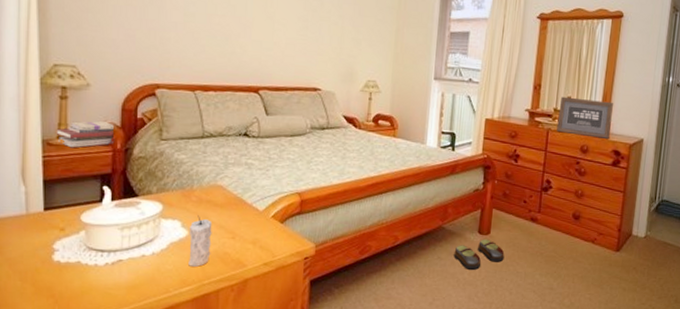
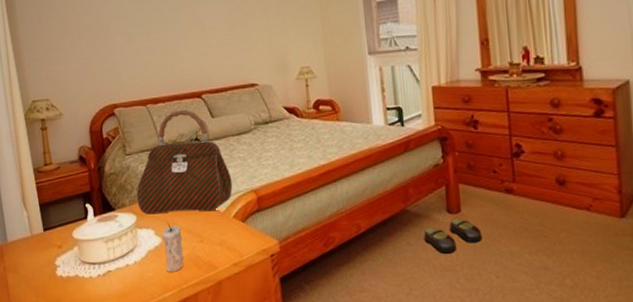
books: present [56,121,115,148] -> none [42,145,89,173]
handbag: none [166,101,277,209] -> present [136,109,233,215]
picture frame: present [556,96,613,140] -> none [515,43,584,89]

